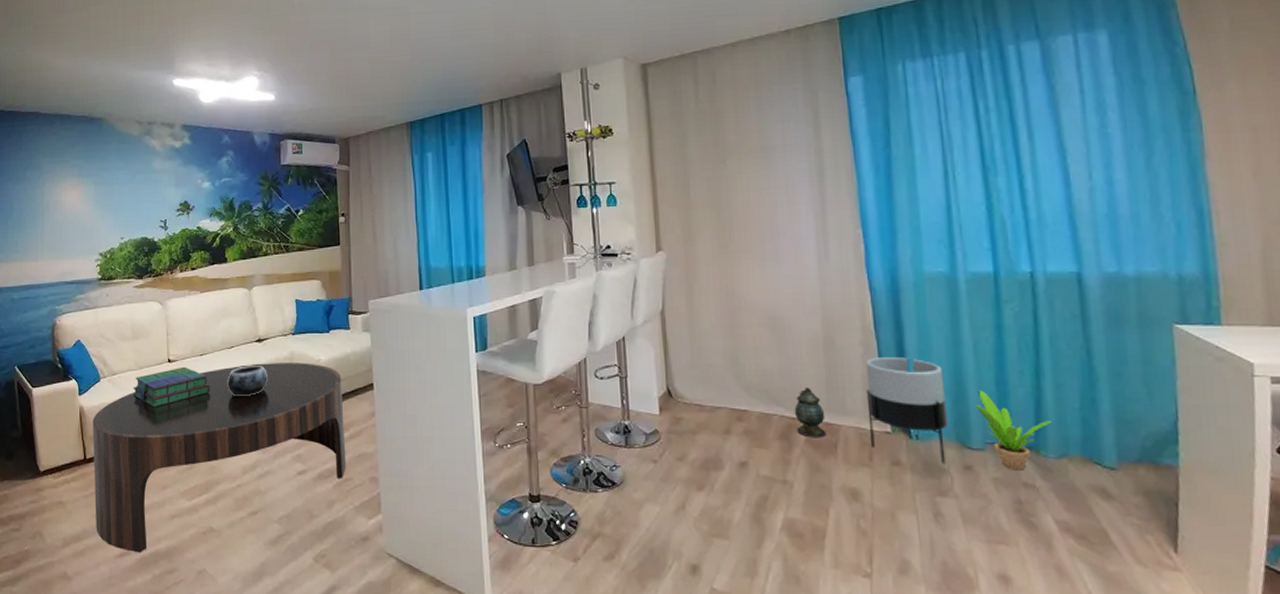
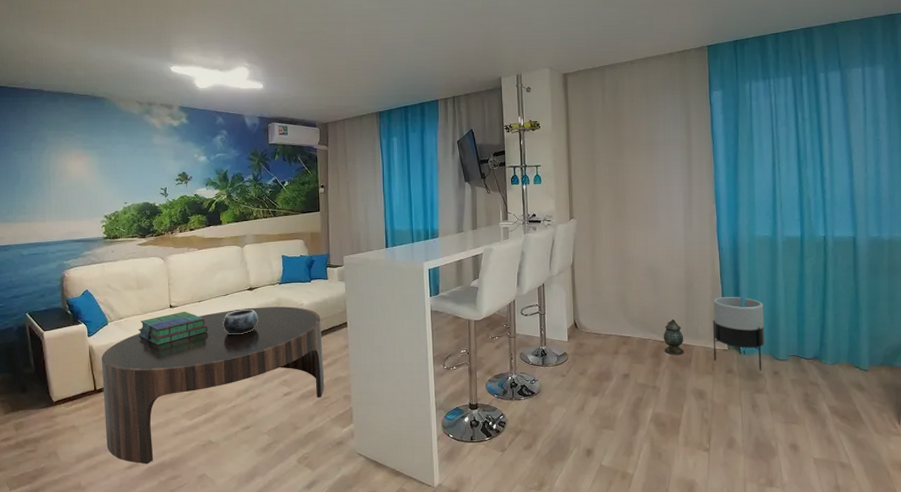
potted plant: present [974,390,1051,471] -> none [782,319,830,374]

